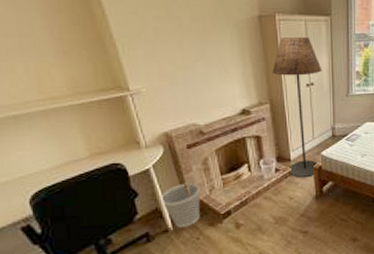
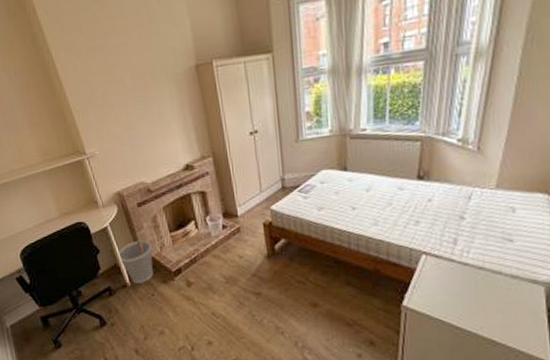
floor lamp: present [272,36,322,178] -> none [213,80,267,235]

